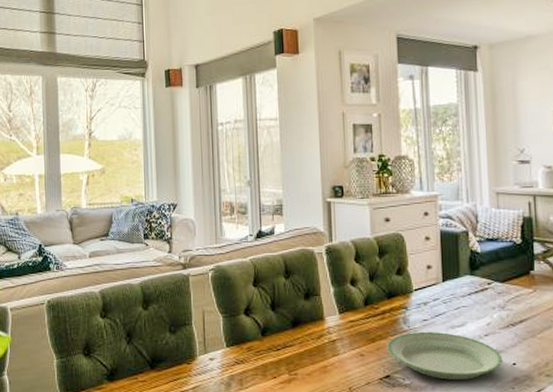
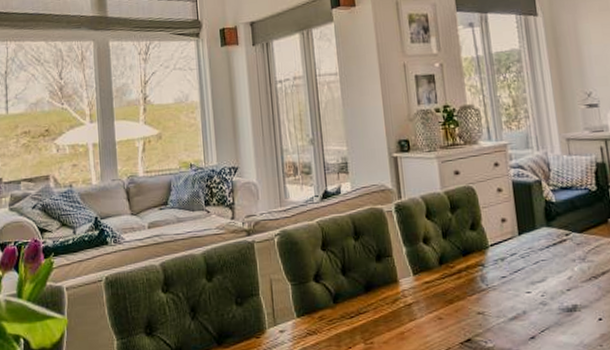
plate: present [387,331,503,380] -> none [465,289,589,340]

